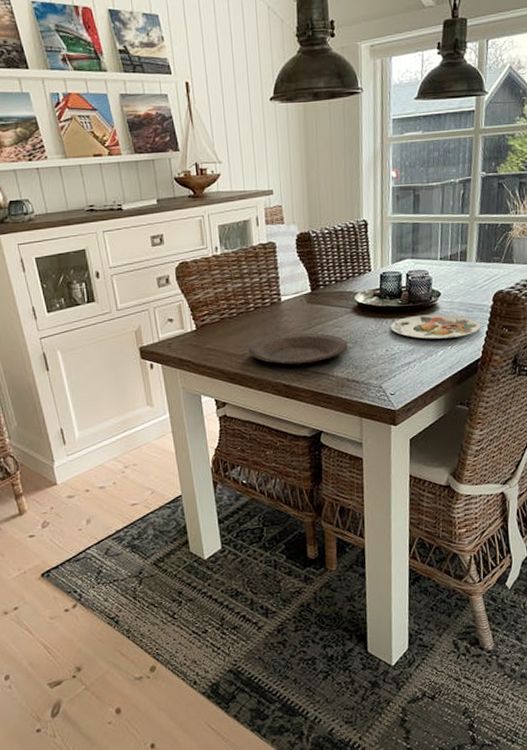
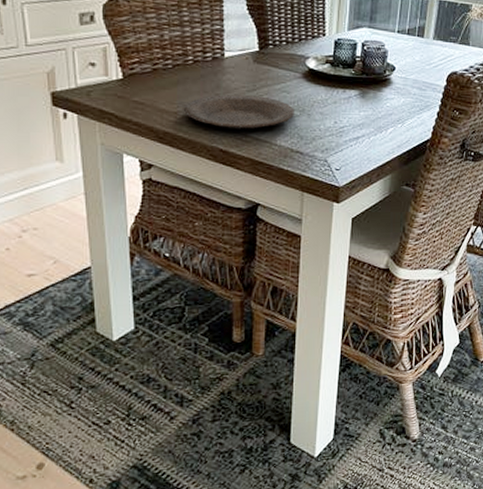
plate: present [391,314,481,339] -> none [342,88,433,116]

